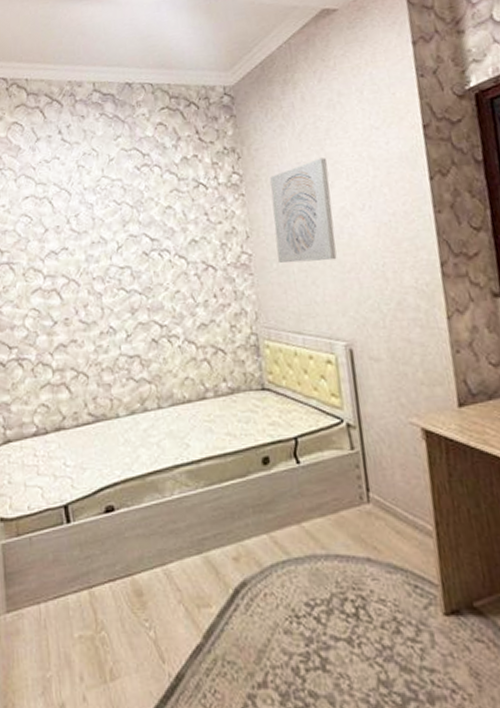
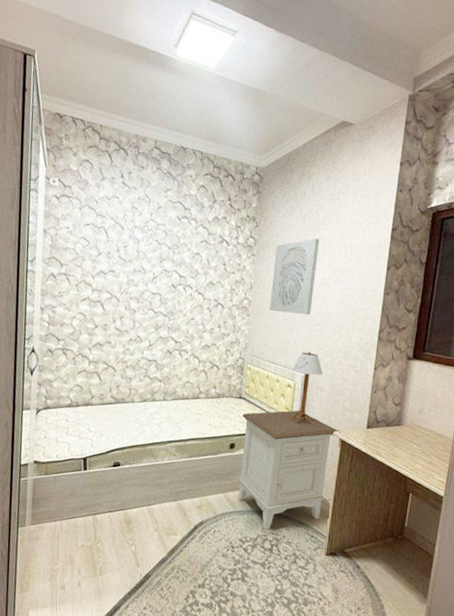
nightstand: none [271,395,422,584] -> present [238,410,340,530]
table lamp: none [328,308,374,415] -> present [292,351,323,425]

